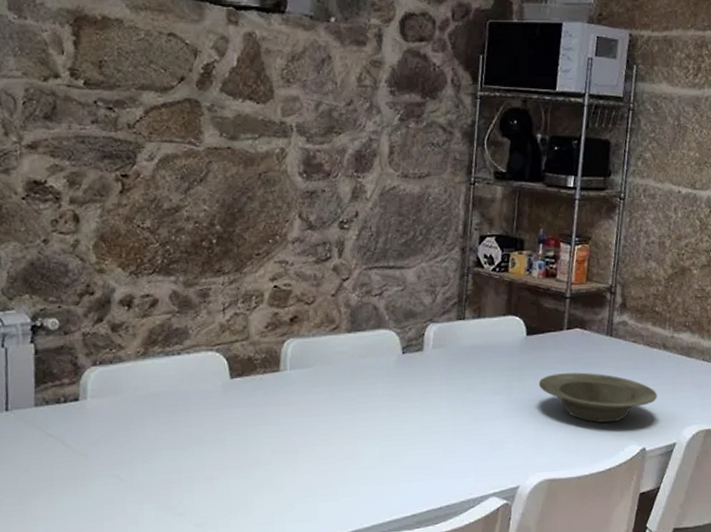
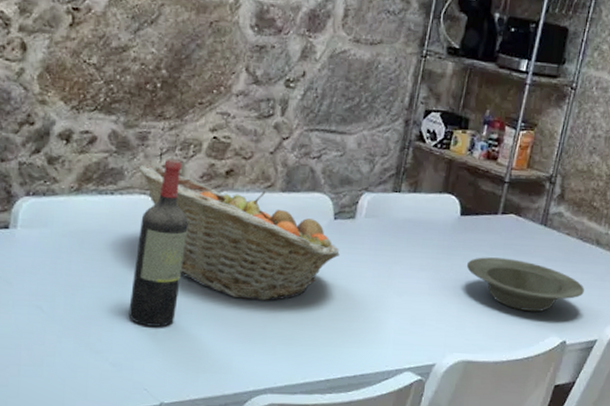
fruit basket: none [204,320,412,444] -> present [139,164,340,301]
wine bottle: none [207,311,259,482] -> present [128,158,189,327]

